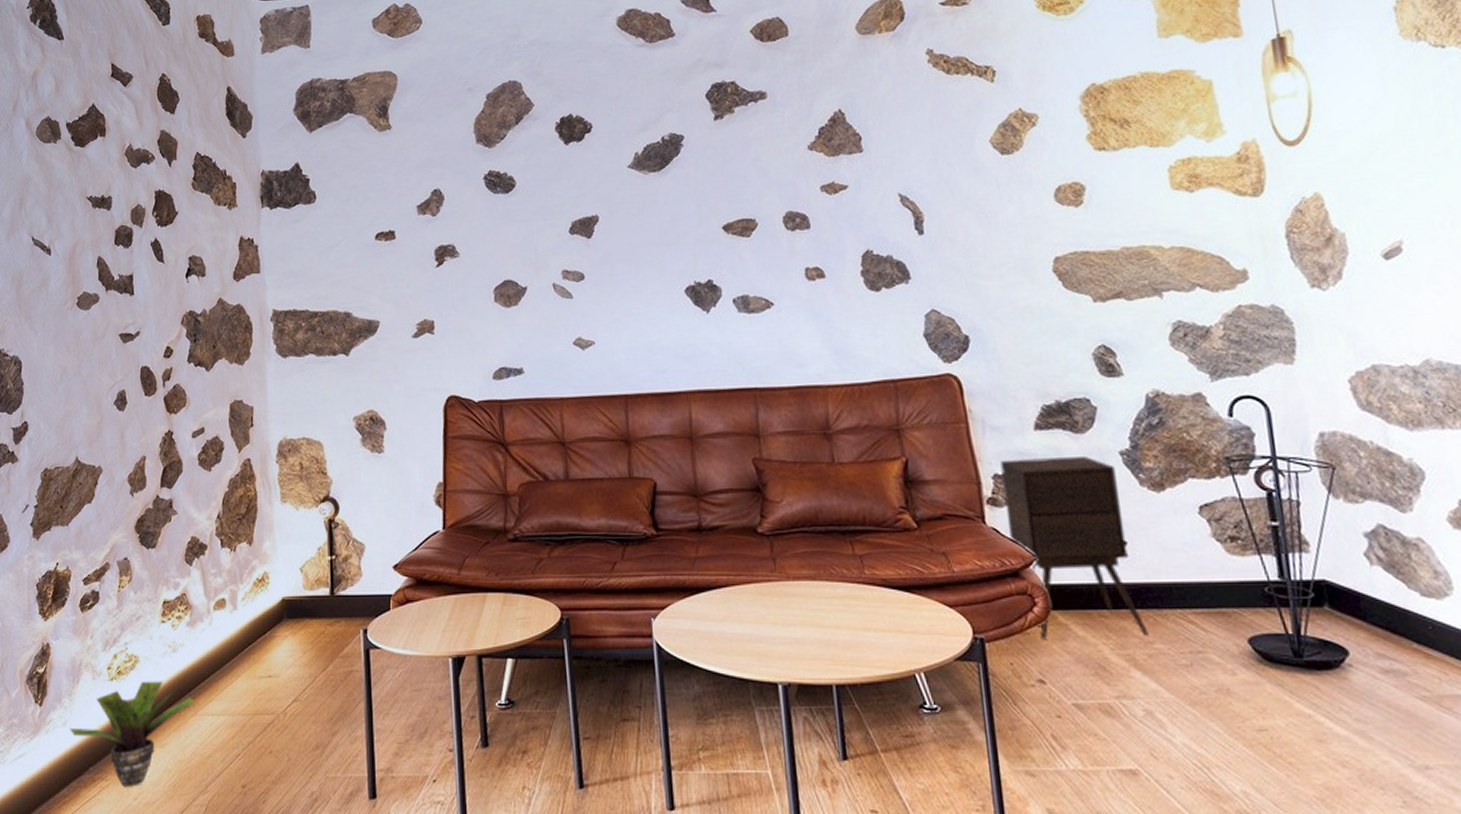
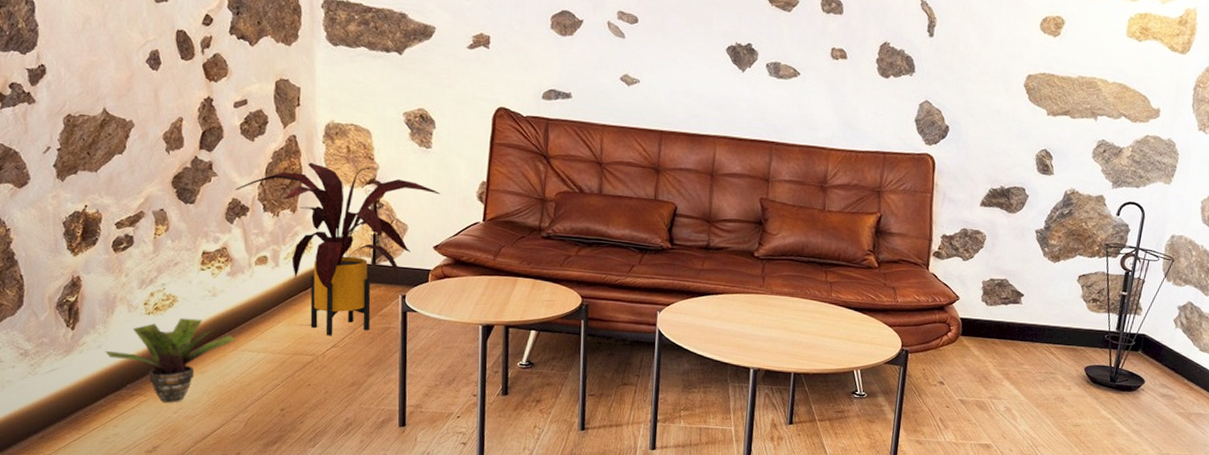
house plant: none [194,482,397,688] -> present [235,162,441,336]
side table: present [1000,456,1149,639] -> none [944,225,1030,360]

